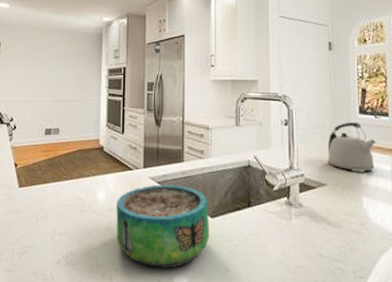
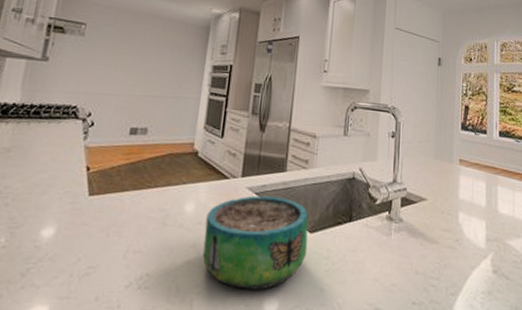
kettle: present [327,122,376,173] -> none [429,137,474,188]

